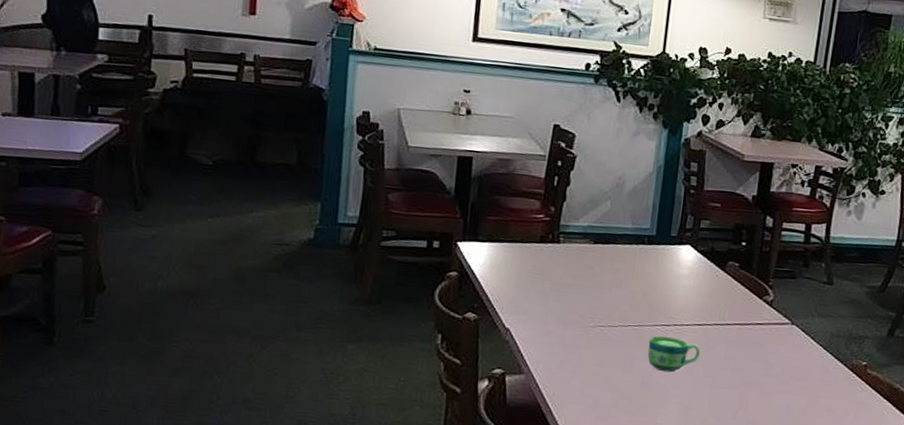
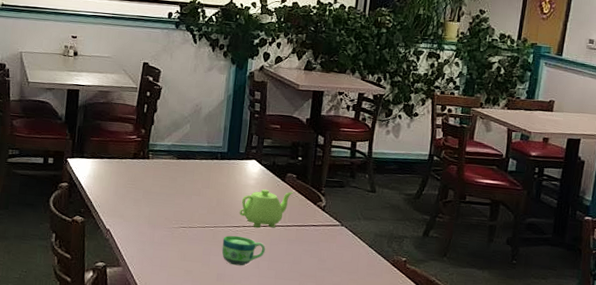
teapot: none [669,280,736,327] -> present [239,189,294,228]

